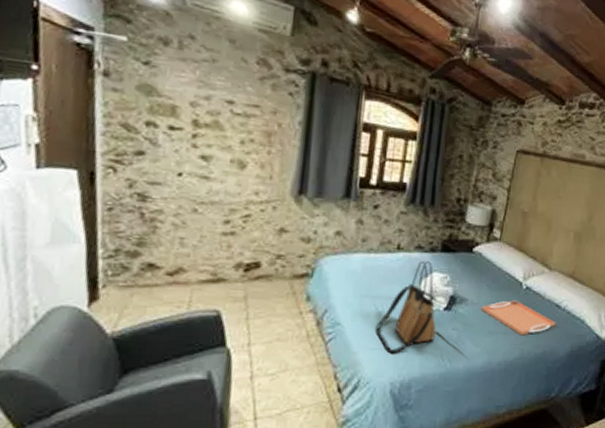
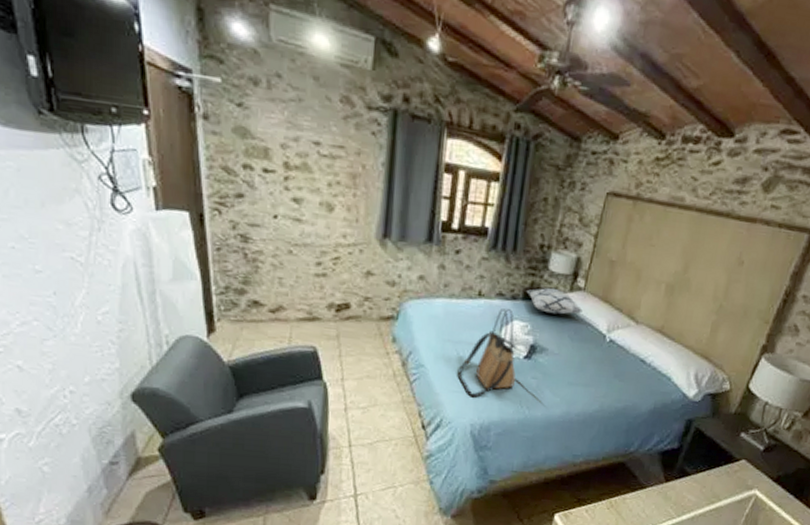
decorative pillow: none [445,239,499,265] -> present [526,287,583,315]
serving tray: present [481,300,556,336] -> none [562,352,640,389]

